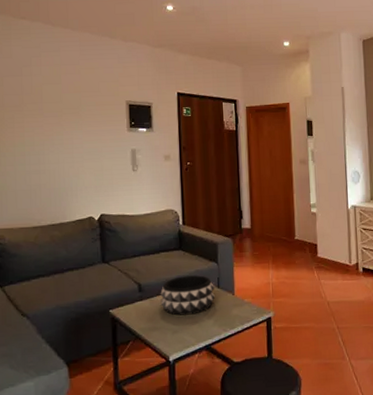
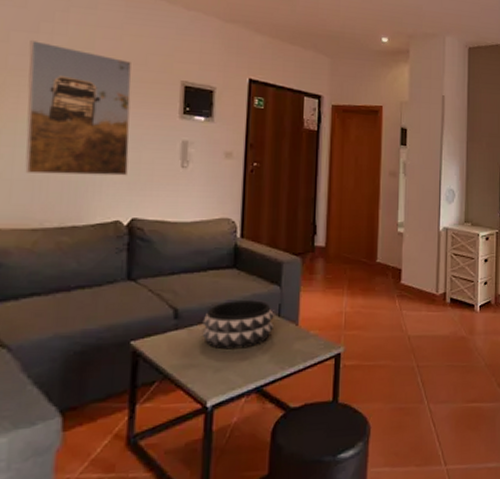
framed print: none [17,82,94,185] -> present [25,40,132,176]

